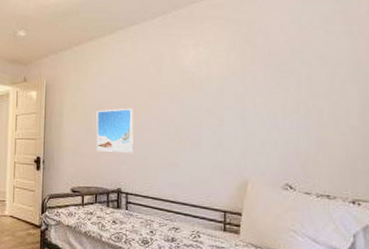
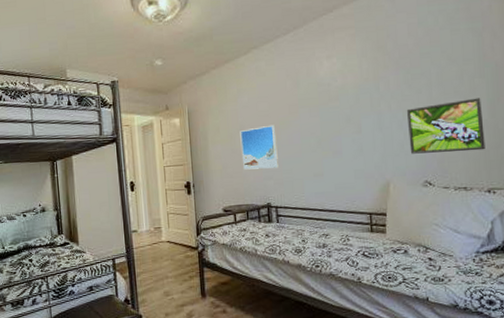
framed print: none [271,103,353,159] -> present [406,98,485,154]

